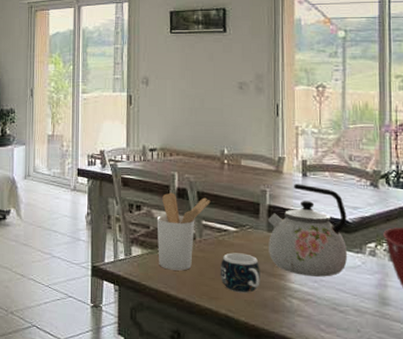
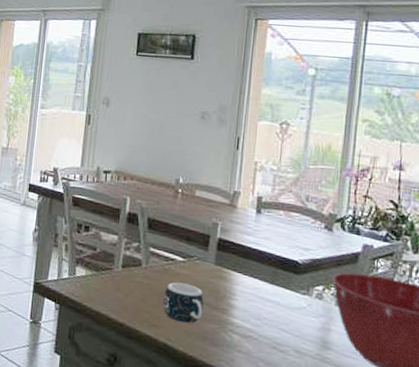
utensil holder: present [156,192,211,271] -> none [102,216,161,296]
kettle: present [267,184,348,277] -> none [214,219,298,316]

